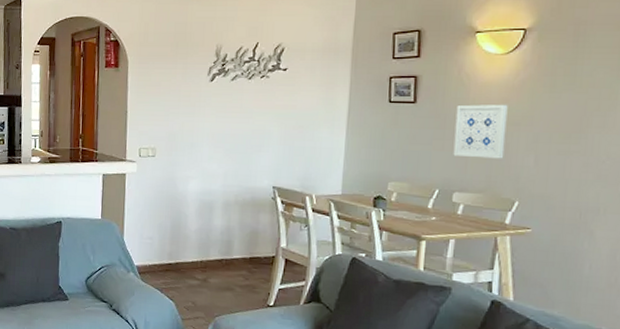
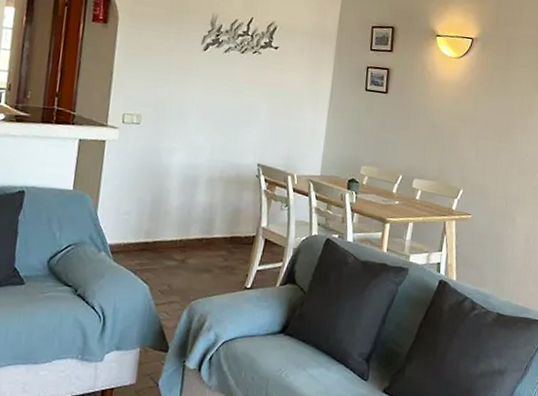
wall art: present [453,104,508,159] -> none [415,99,458,151]

